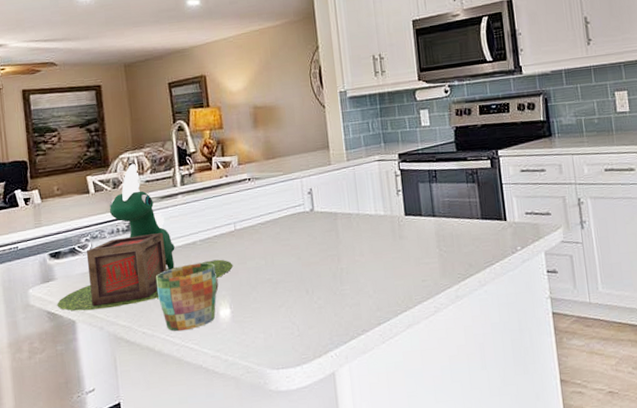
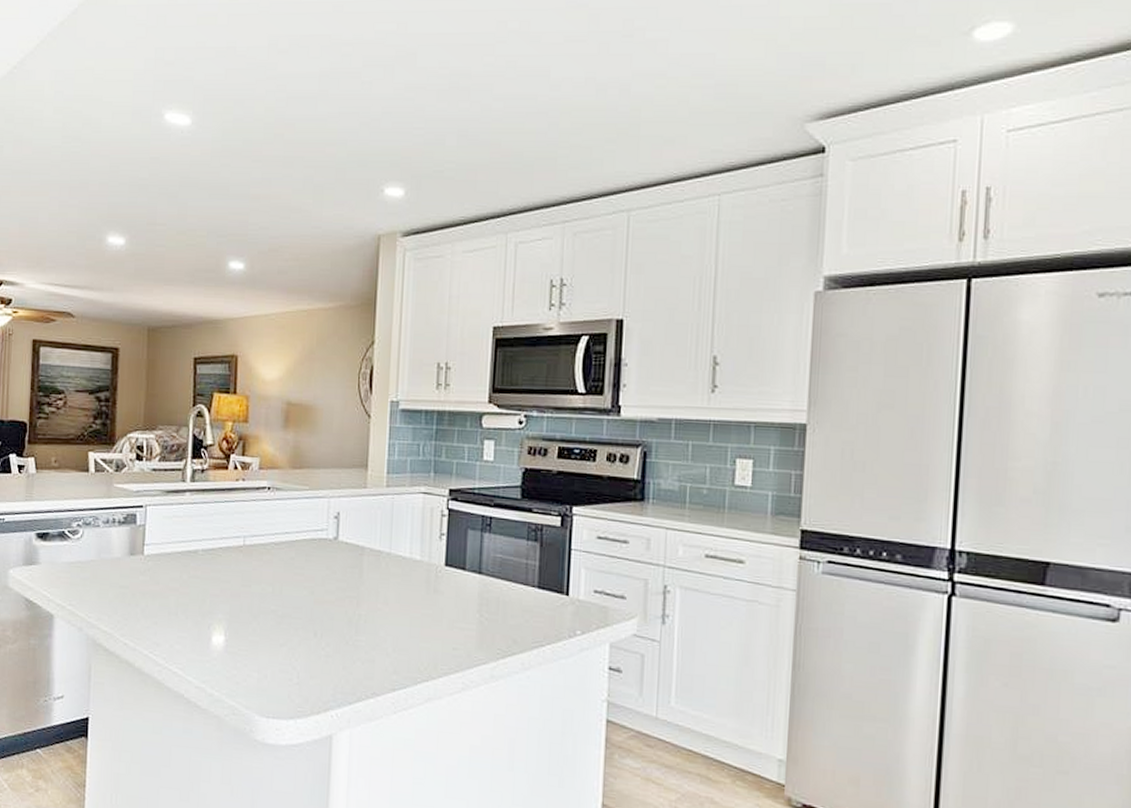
plant pot: present [57,163,233,311] -> none [37,445,236,609]
mug: present [155,262,219,332] -> none [146,575,216,651]

